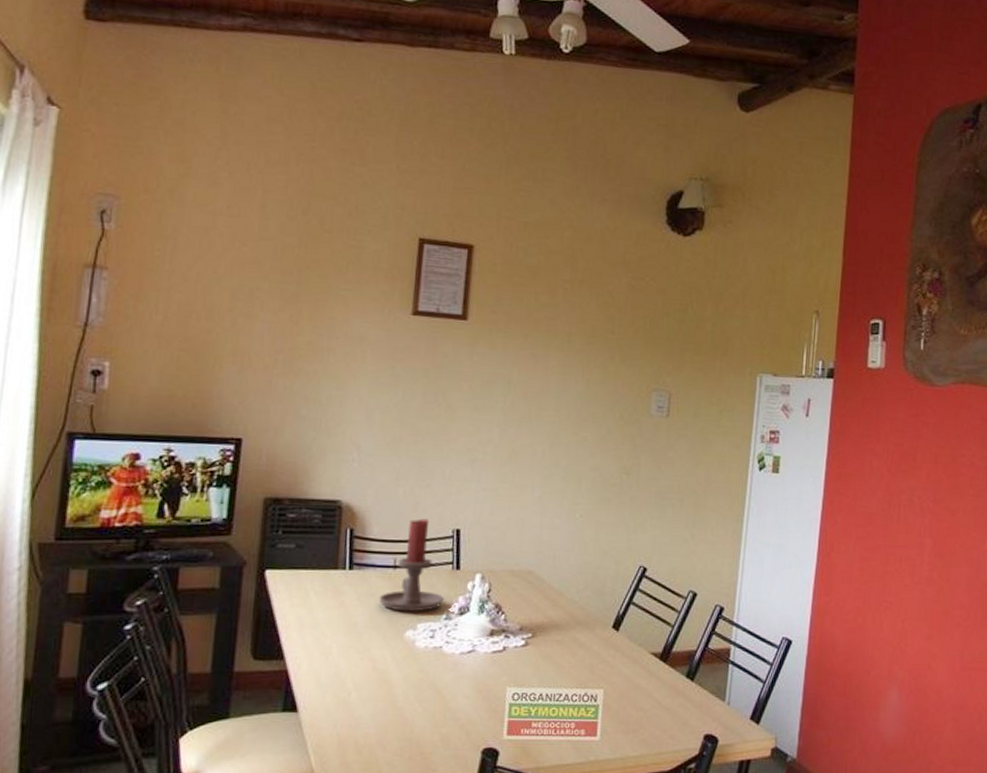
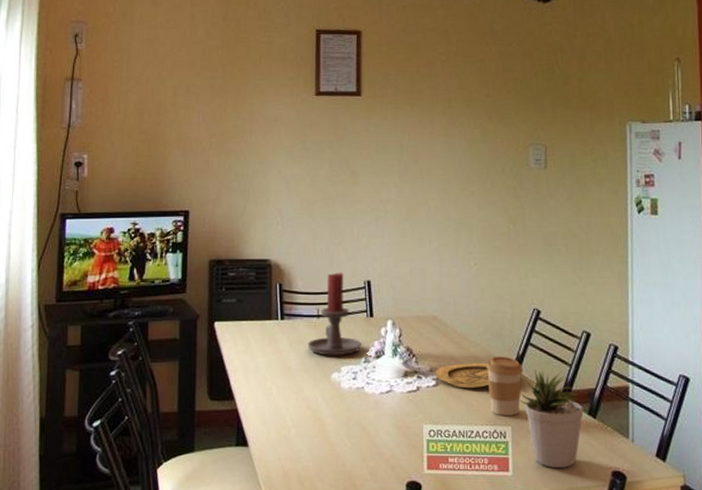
plate: none [525,622,620,649] -> present [435,363,521,389]
coffee cup: none [582,615,623,678] -> present [486,356,524,416]
potted plant: none [615,630,682,732] -> present [519,369,584,468]

